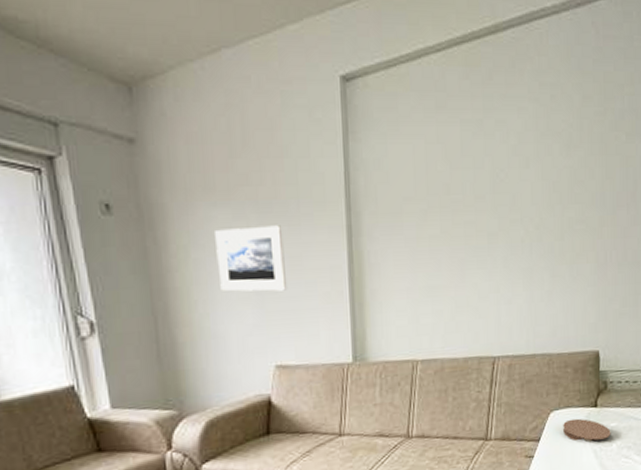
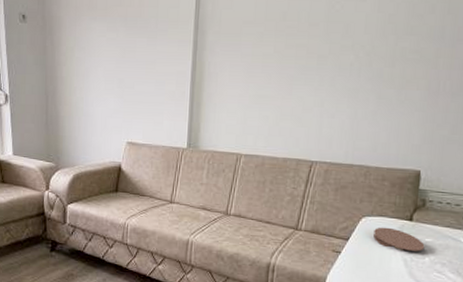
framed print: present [215,225,288,292] -> none [93,37,143,87]

